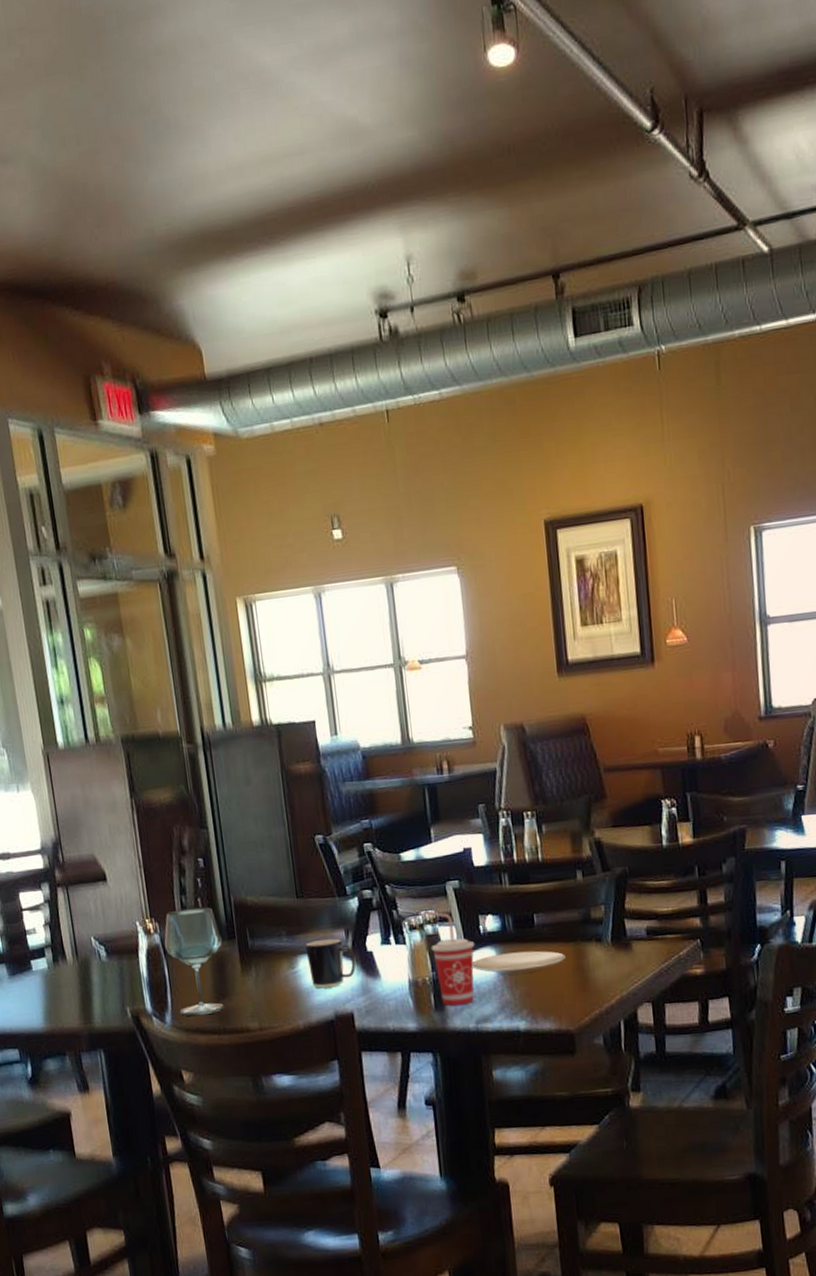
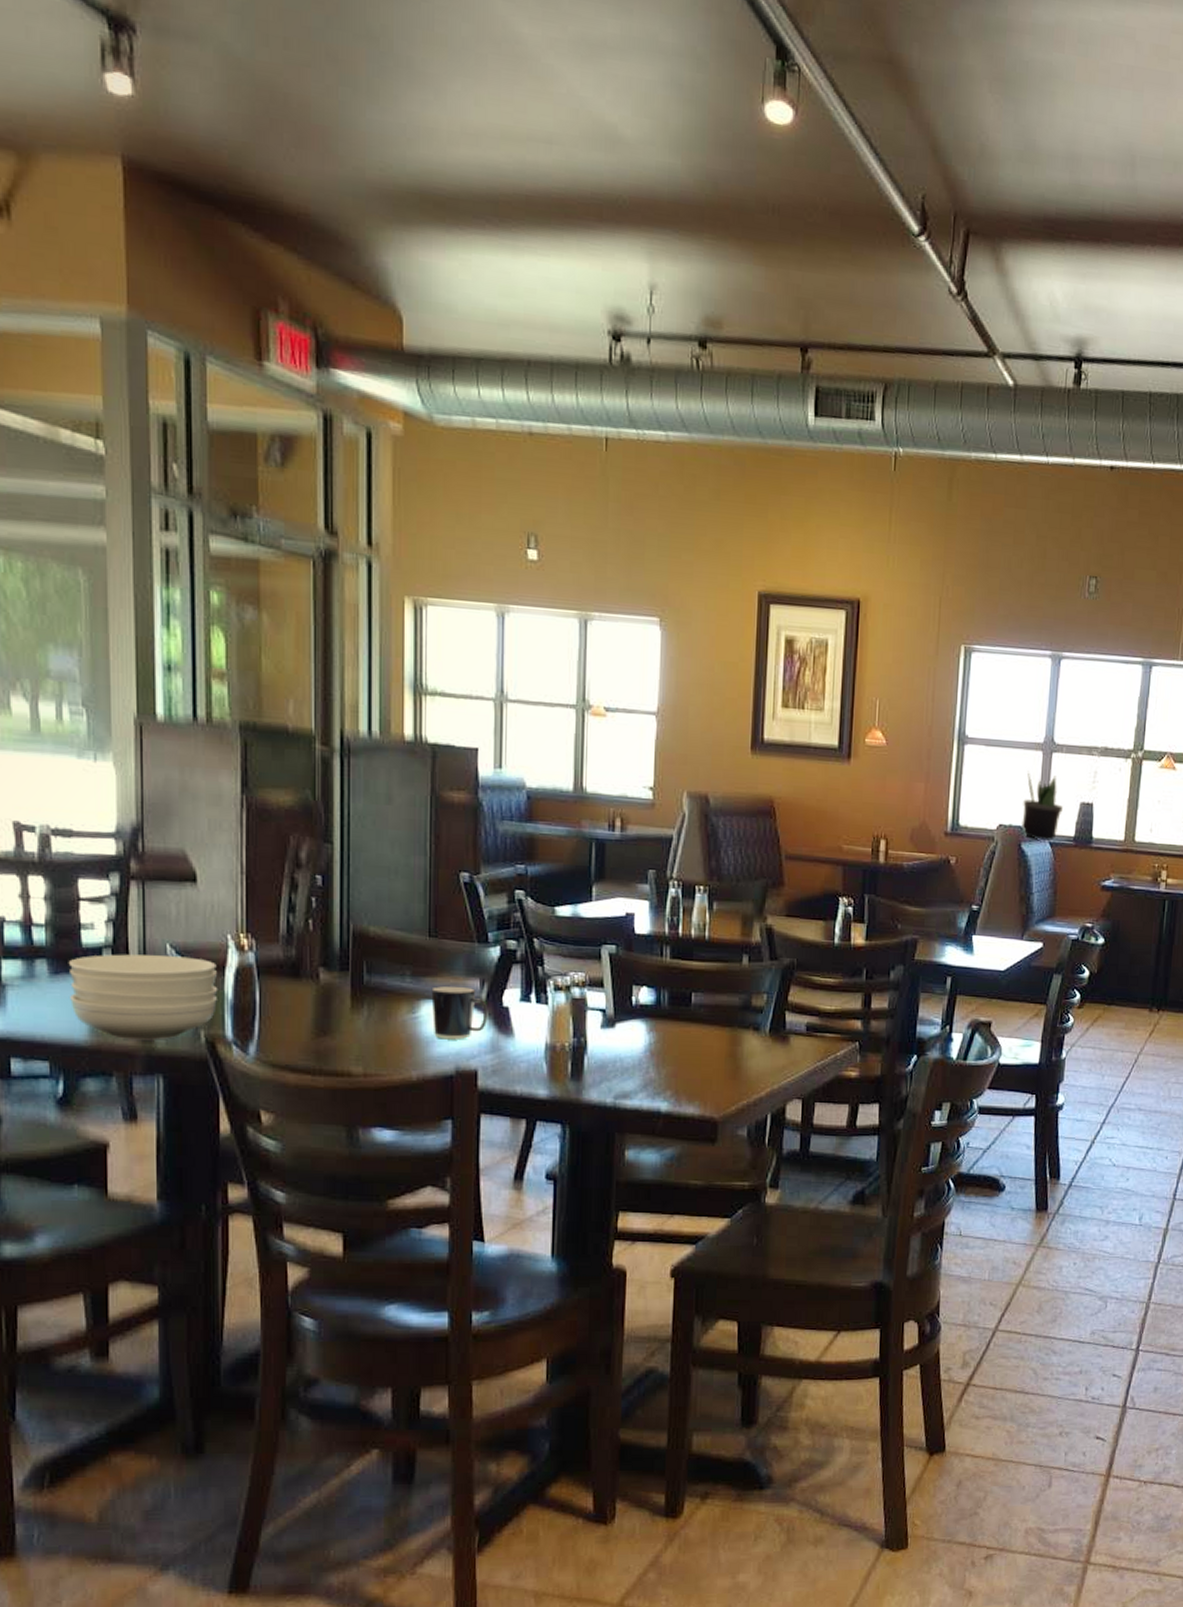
bowl: none [21,945,136,1023] -> present [68,954,218,1040]
wine glass: present [164,907,224,1016] -> none [259,928,332,1052]
beverage cup: present [423,911,475,1006] -> none [572,972,625,1077]
plate: present [472,950,566,975] -> none [618,1029,720,1054]

